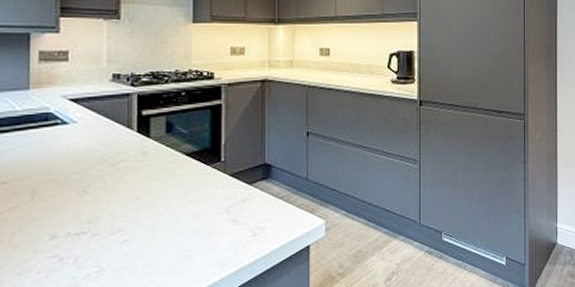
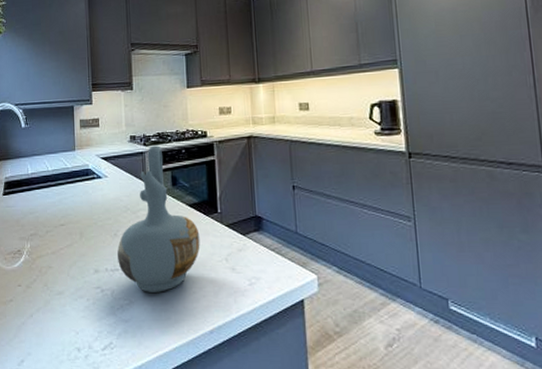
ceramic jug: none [86,86,197,256] -> present [117,145,200,292]

